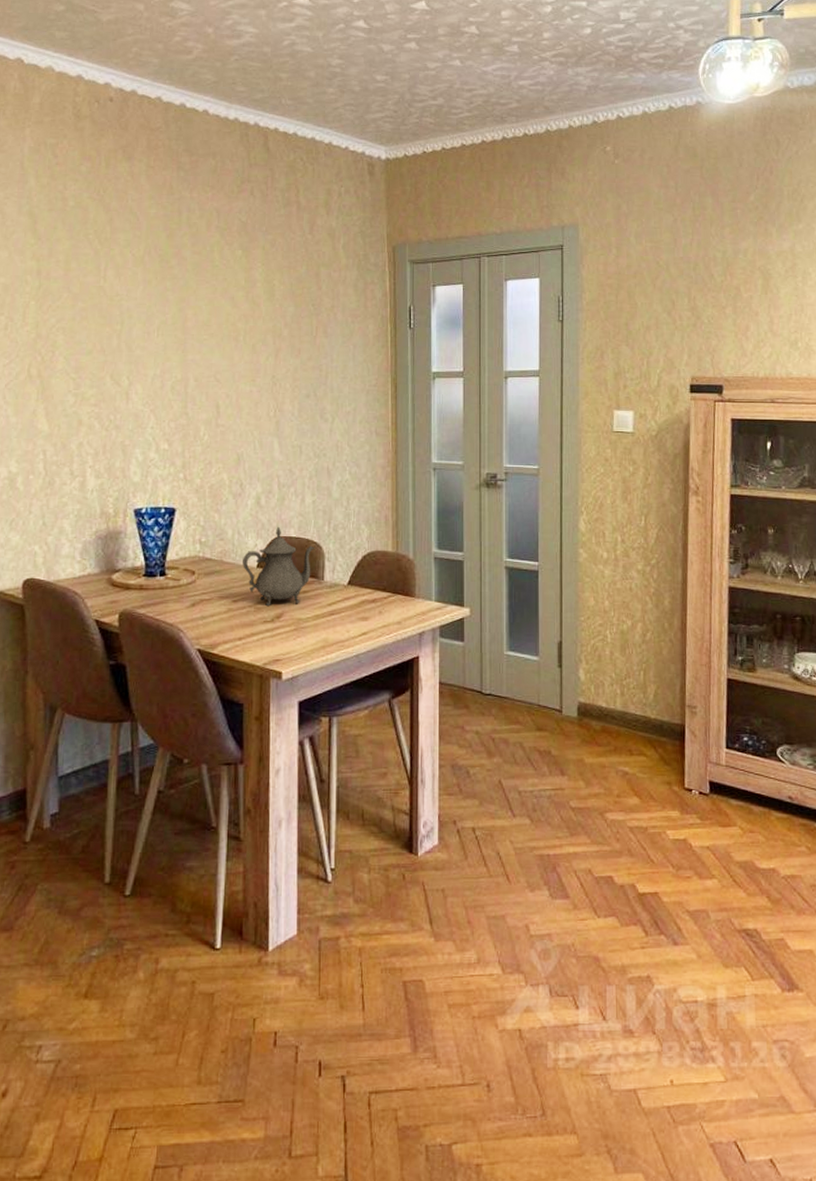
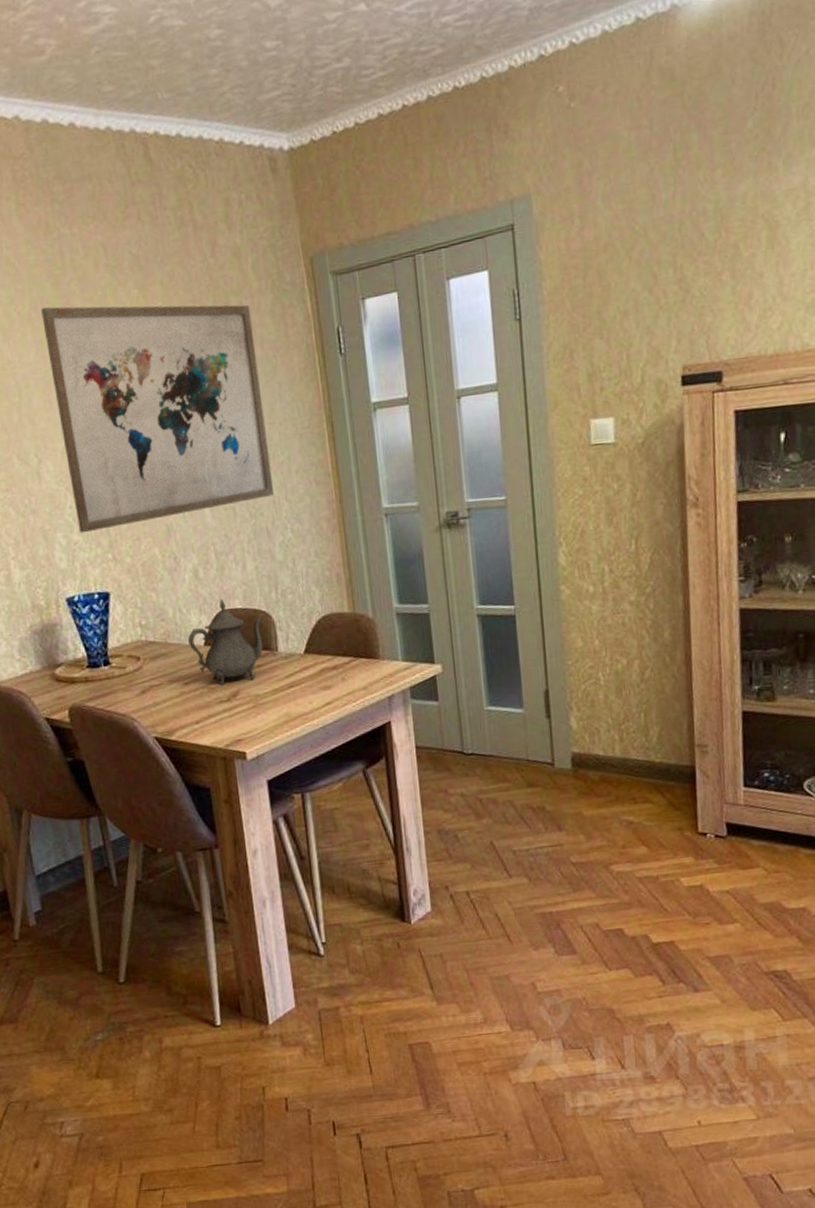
wall art: none [153,254,338,452] -> present [41,305,274,534]

